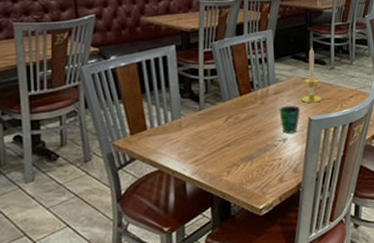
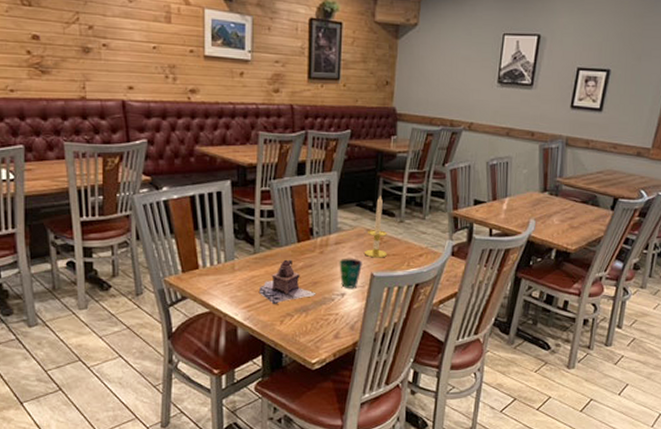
teapot: none [206,112,260,156] -> present [259,259,317,304]

